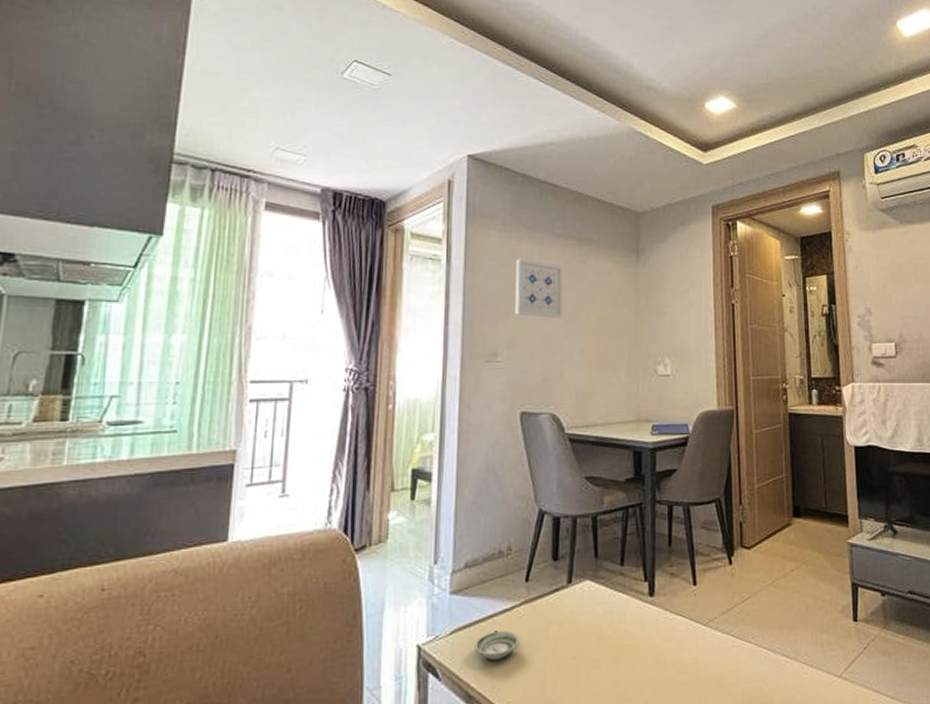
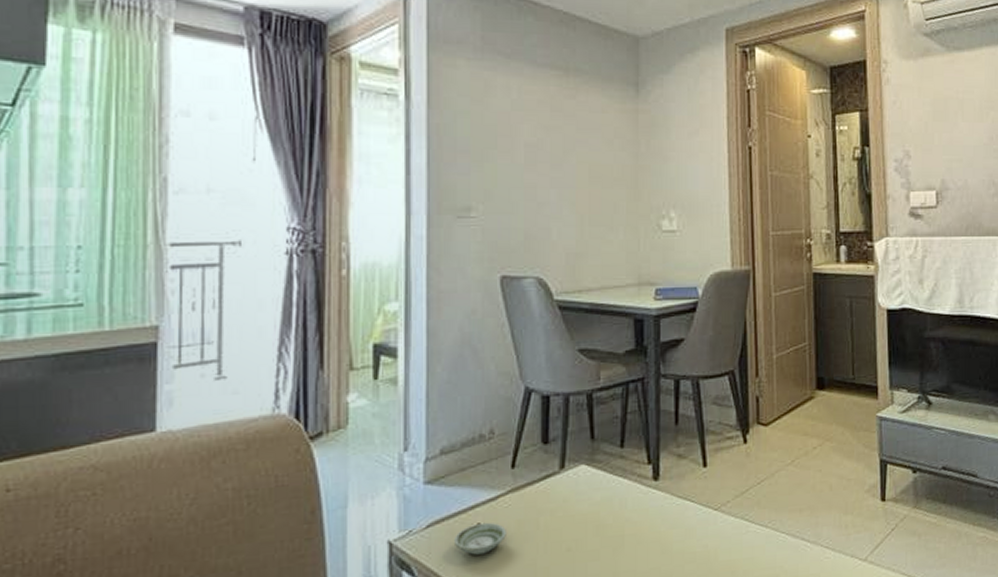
wall art: present [515,258,564,318] -> none [491,93,548,165]

